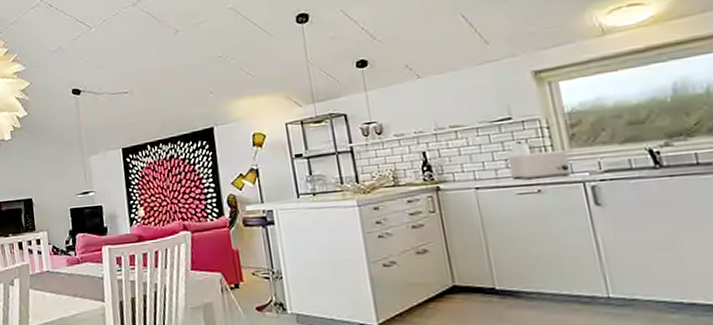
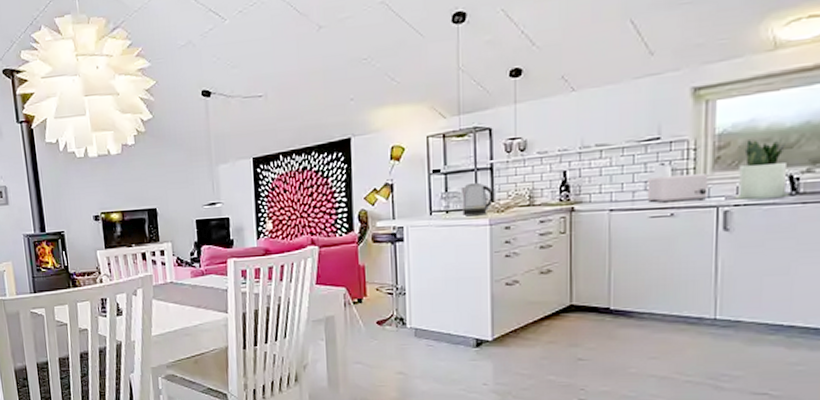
kettle: none [324,165,359,198] -> present [460,182,494,217]
planter: none [594,114,655,176] -> present [734,137,791,201]

